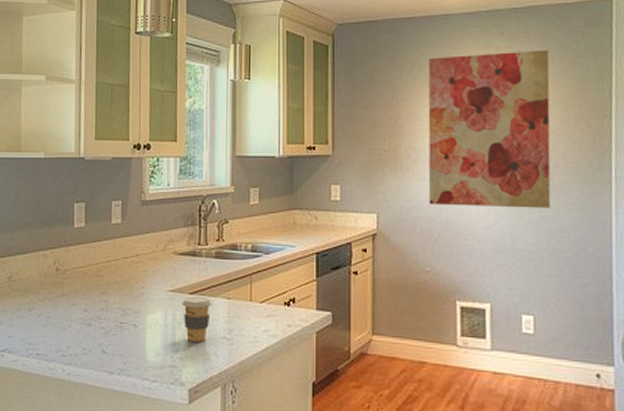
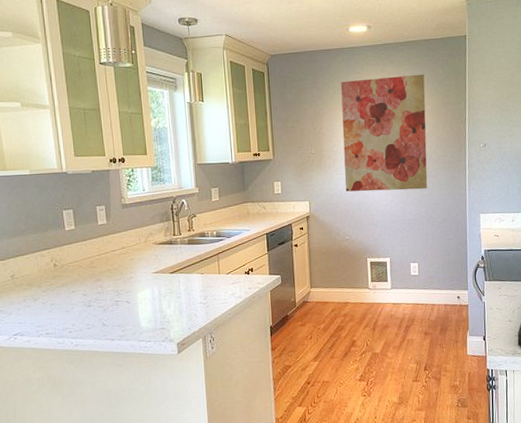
coffee cup: present [181,297,212,342] -> none [164,274,189,309]

